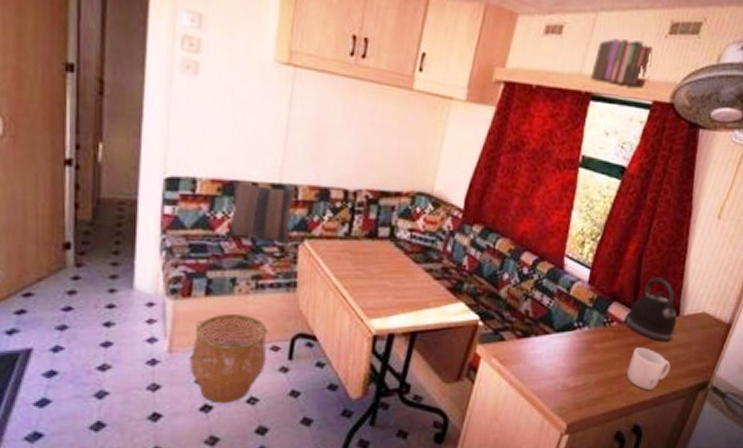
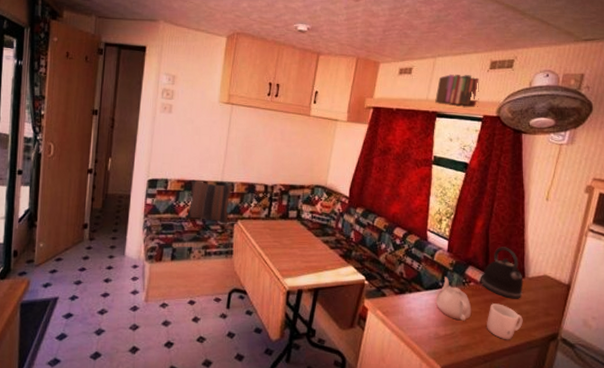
basket: present [189,314,268,404] -> none [158,274,213,341]
teapot: none [567,314,612,369] -> present [435,276,472,321]

